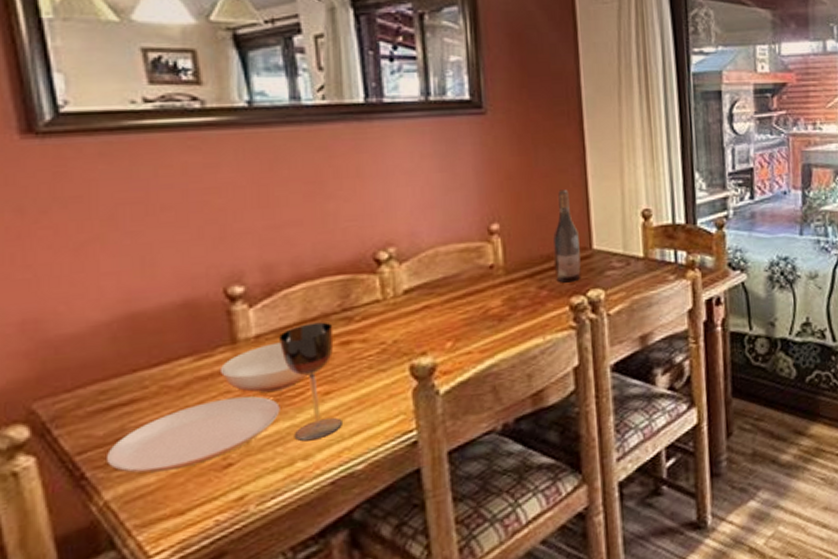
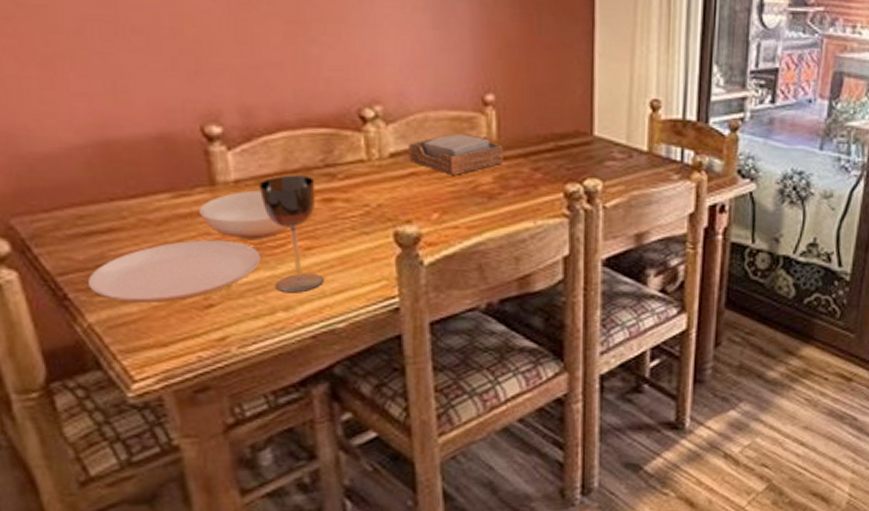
napkin holder: none [421,263,511,303] -> present [409,134,503,175]
wine bottle: present [552,189,582,283] -> none [550,66,581,168]

